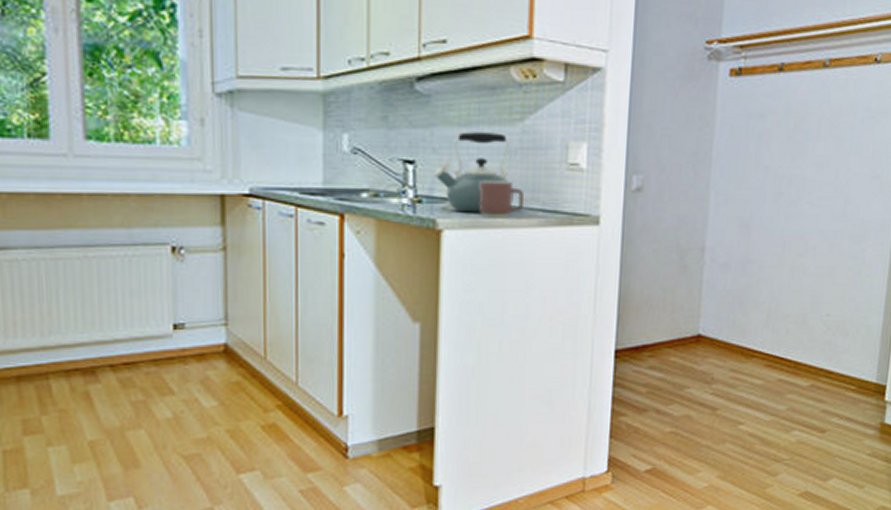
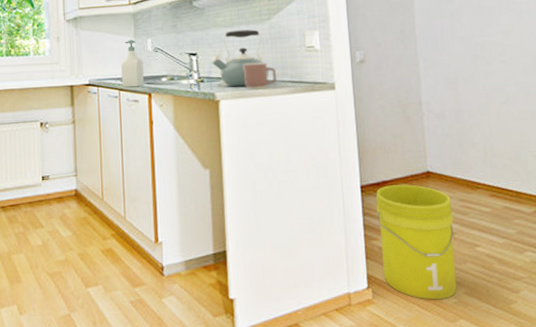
soap bottle: none [301,132,335,204] -> present [121,39,144,88]
bucket: none [628,350,721,485] -> present [375,185,457,300]

